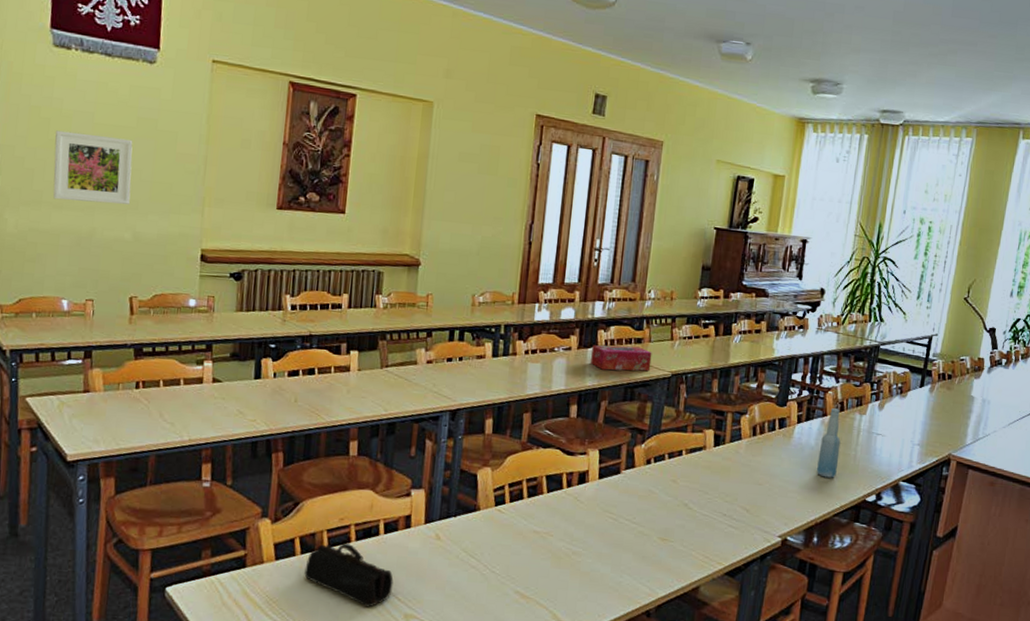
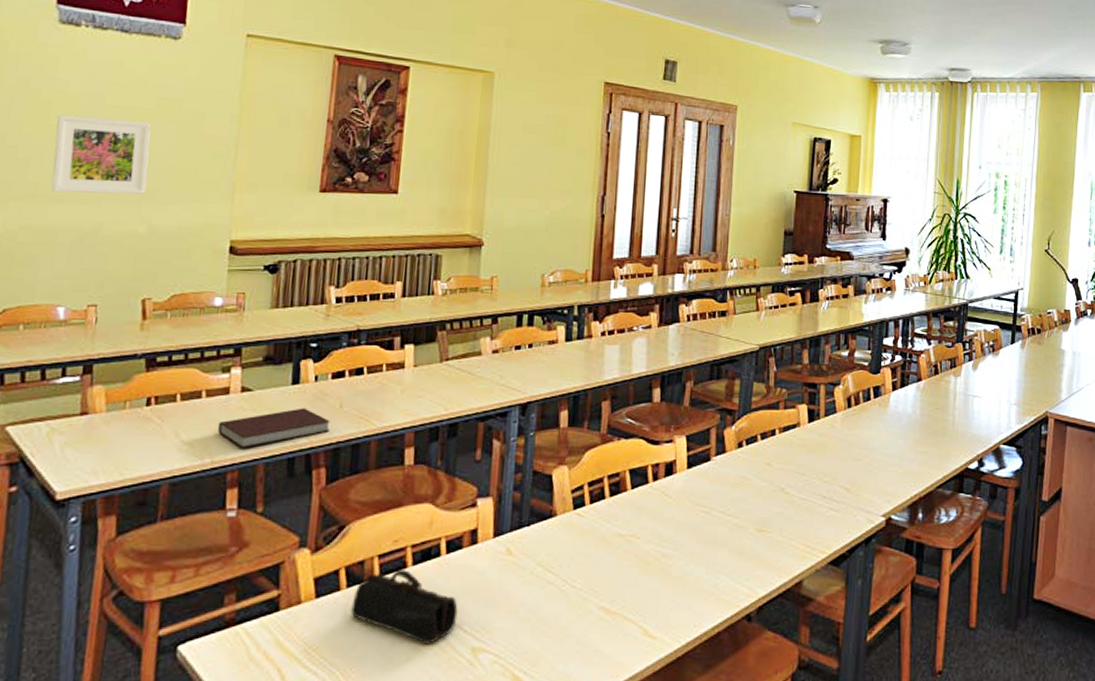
notebook: none [194,399,287,431] -> present [218,408,330,448]
tissue box: present [591,345,652,372] -> none [673,320,738,348]
bottle: present [817,408,841,478] -> none [916,372,938,447]

